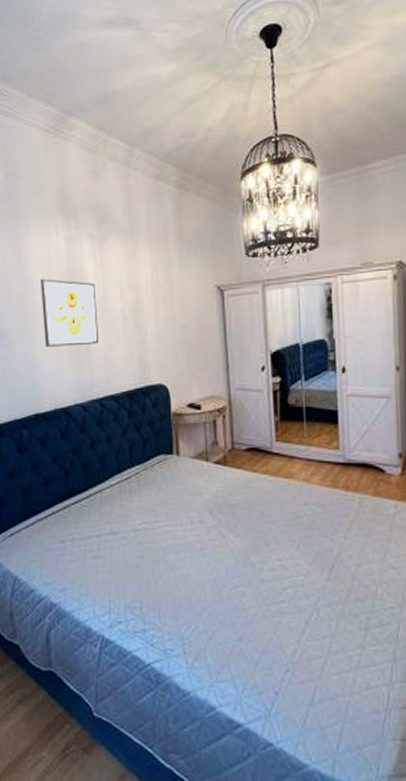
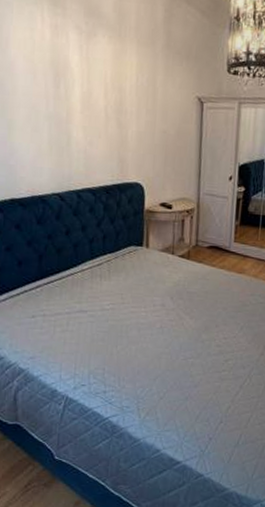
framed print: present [41,278,99,347] -> none [22,63,81,138]

